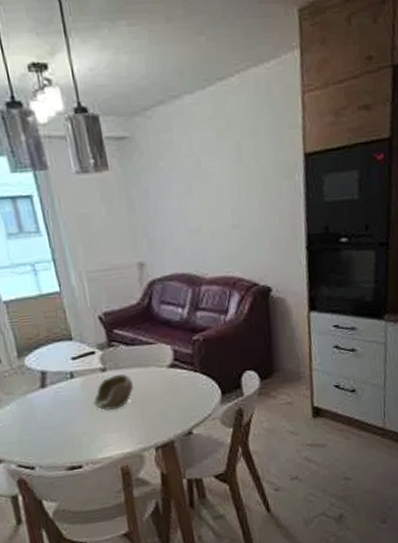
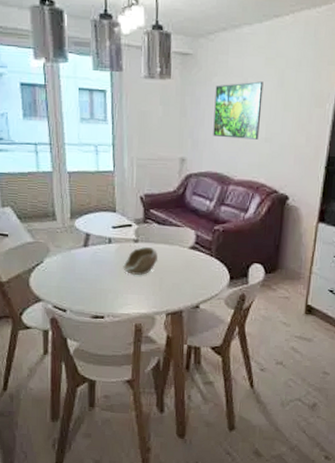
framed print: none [164,158,225,231] -> present [213,81,264,140]

